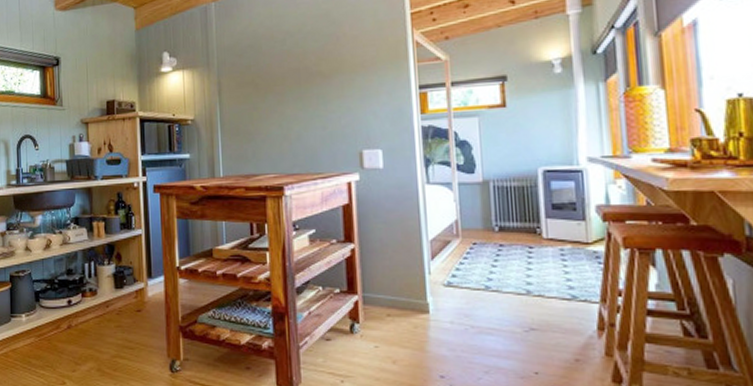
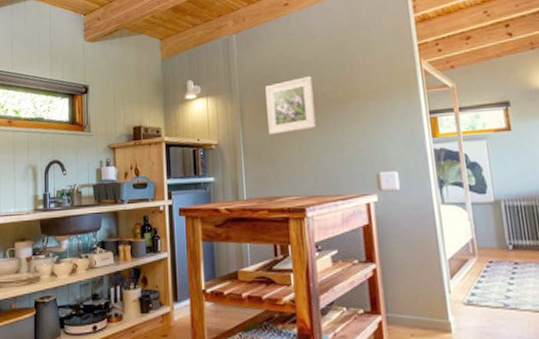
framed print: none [245,48,297,111] -> present [265,76,316,135]

